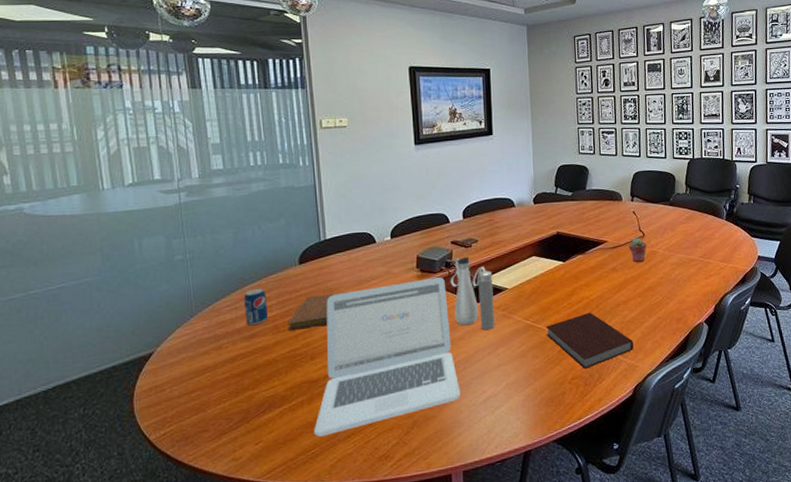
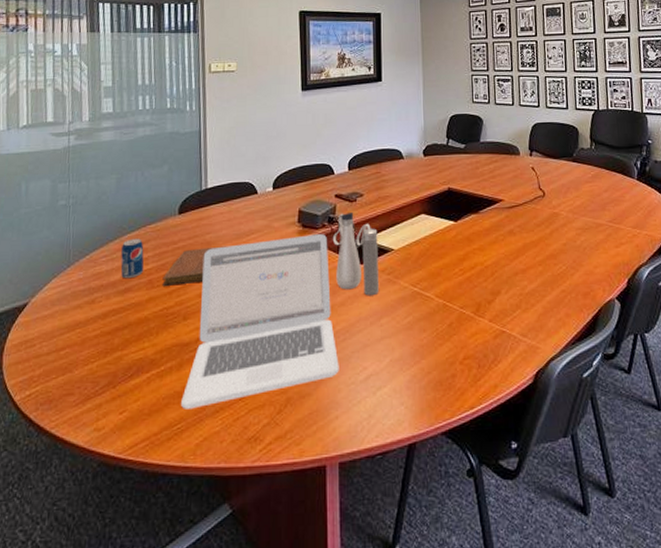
notebook: present [545,312,634,369] -> none [434,280,535,348]
potted succulent: present [629,237,647,262] -> none [527,196,548,225]

